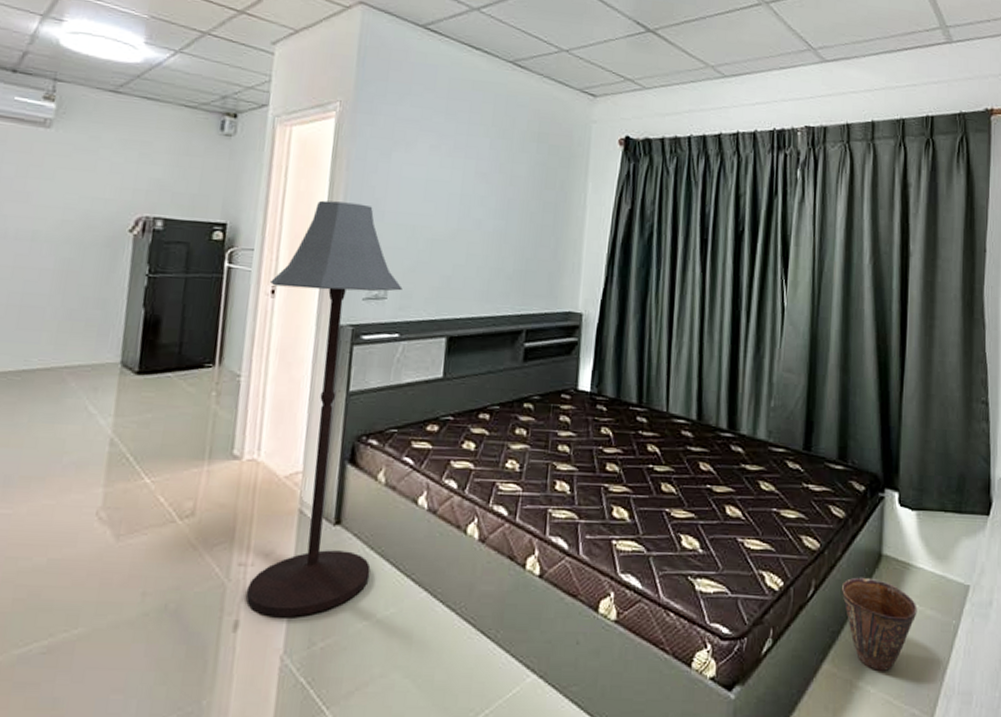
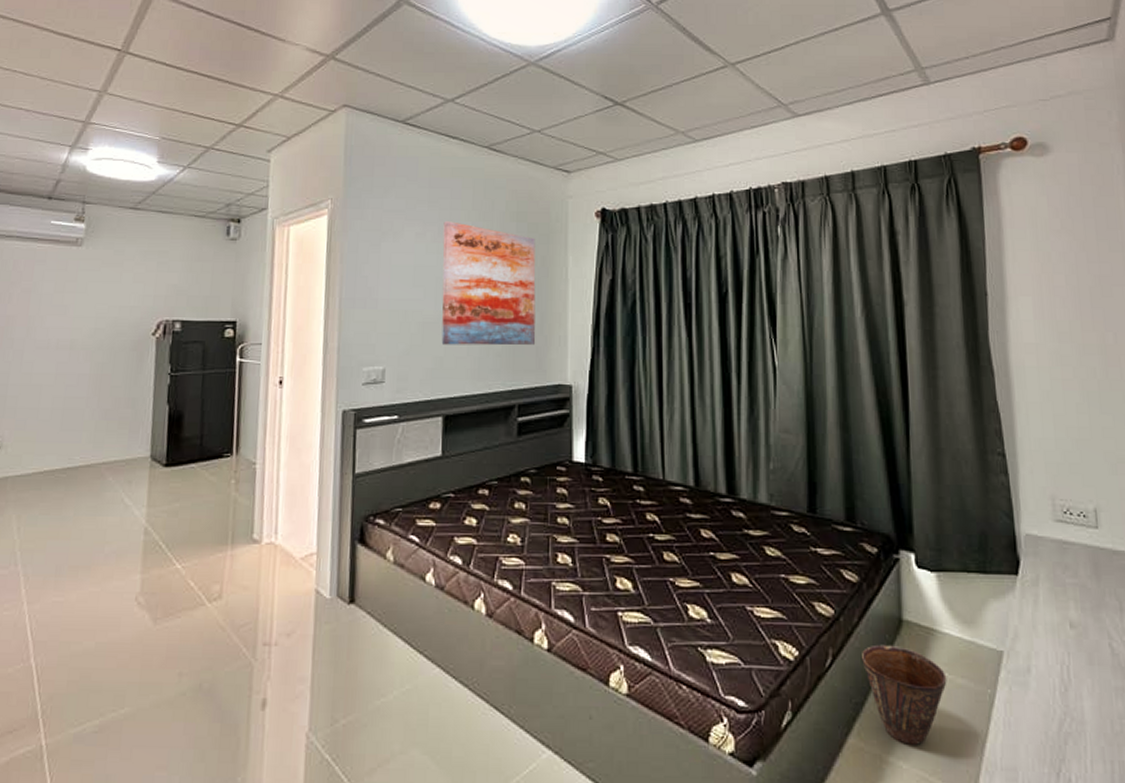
floor lamp: present [246,200,403,618] -> none [271,293,399,696]
wall art: none [450,135,556,270] -> present [441,221,536,346]

